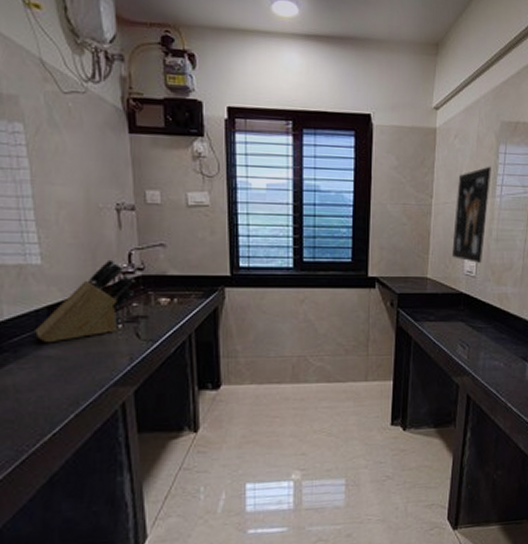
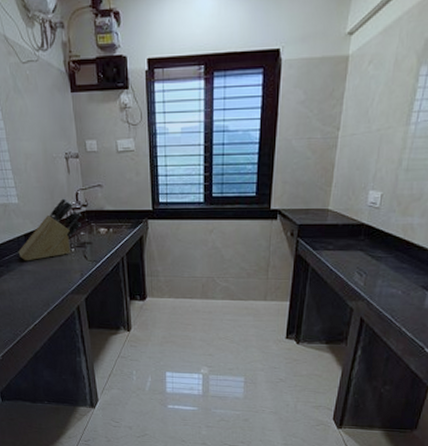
wall art: present [452,166,491,263] -> none [356,91,408,194]

